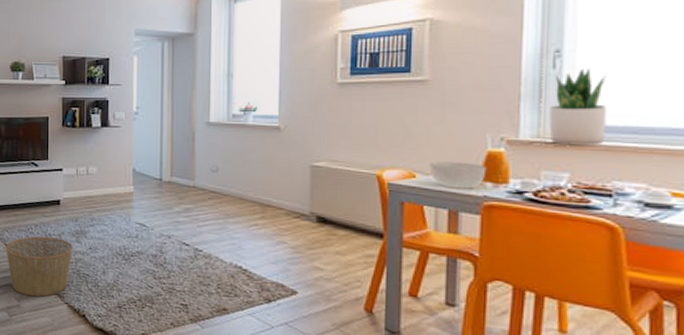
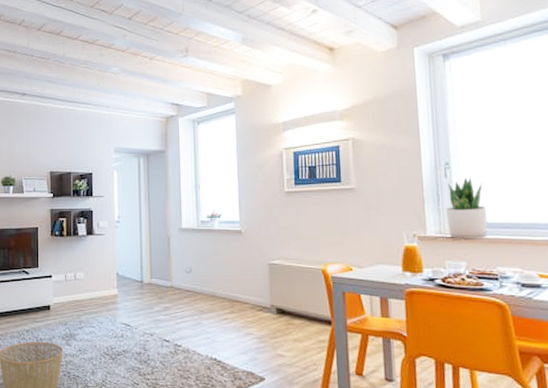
bowl: present [429,161,487,189] -> none [362,256,406,278]

